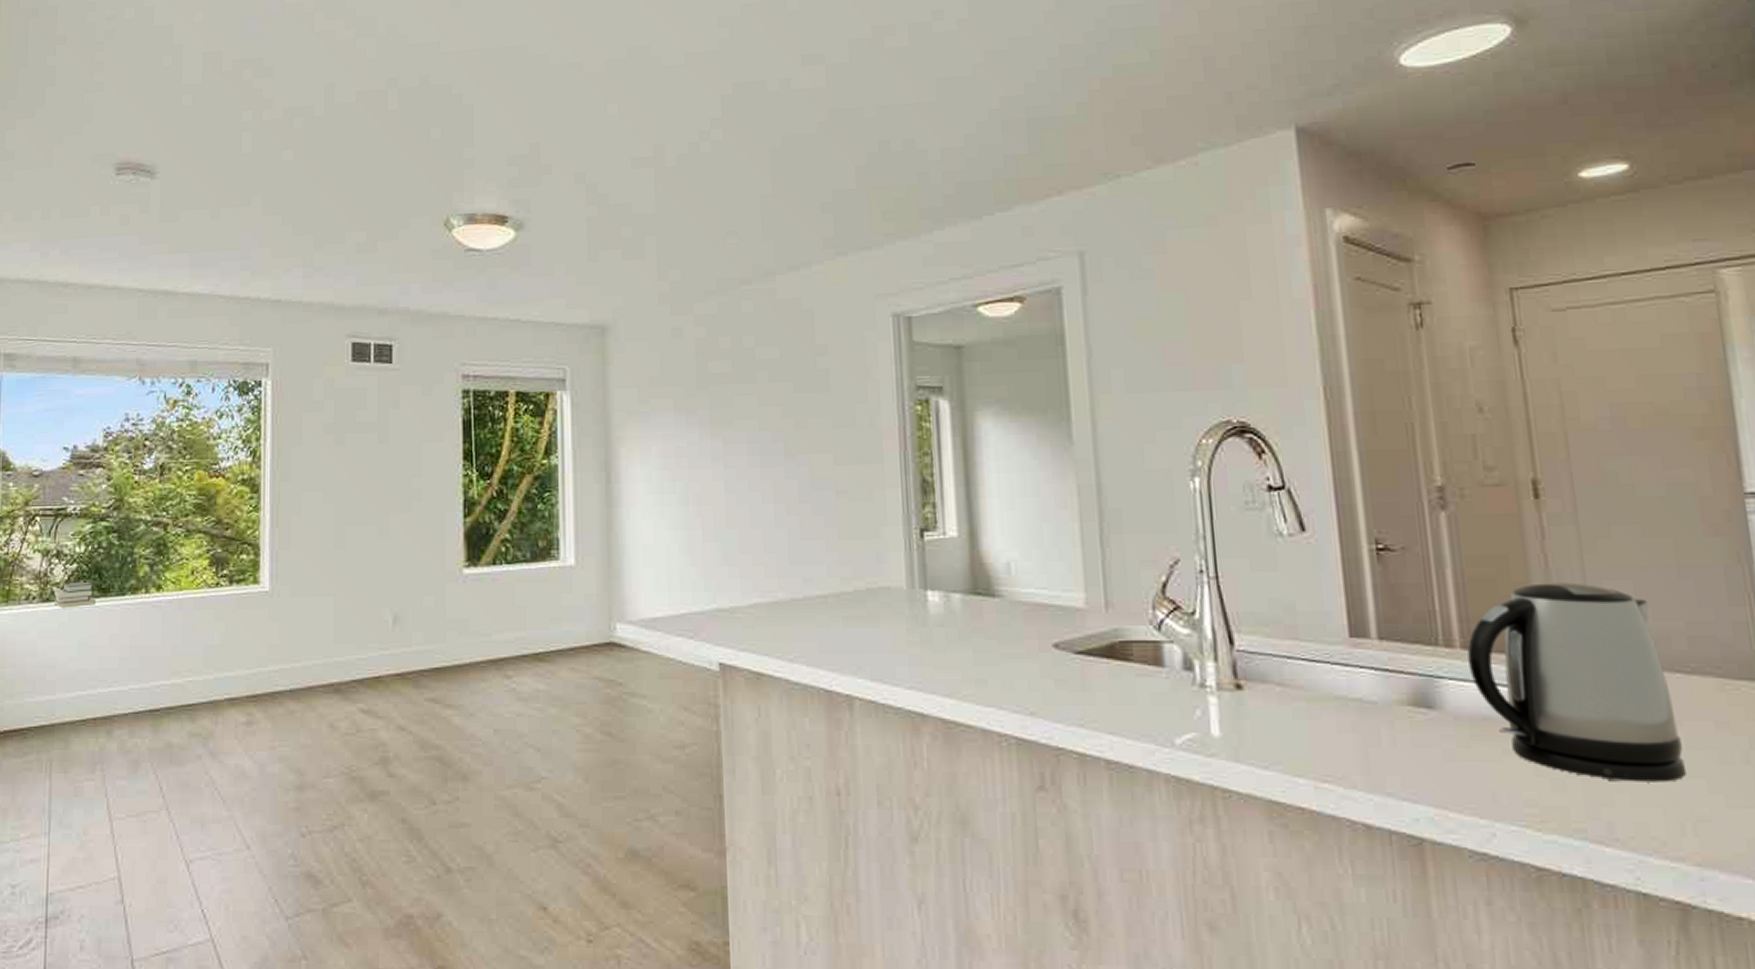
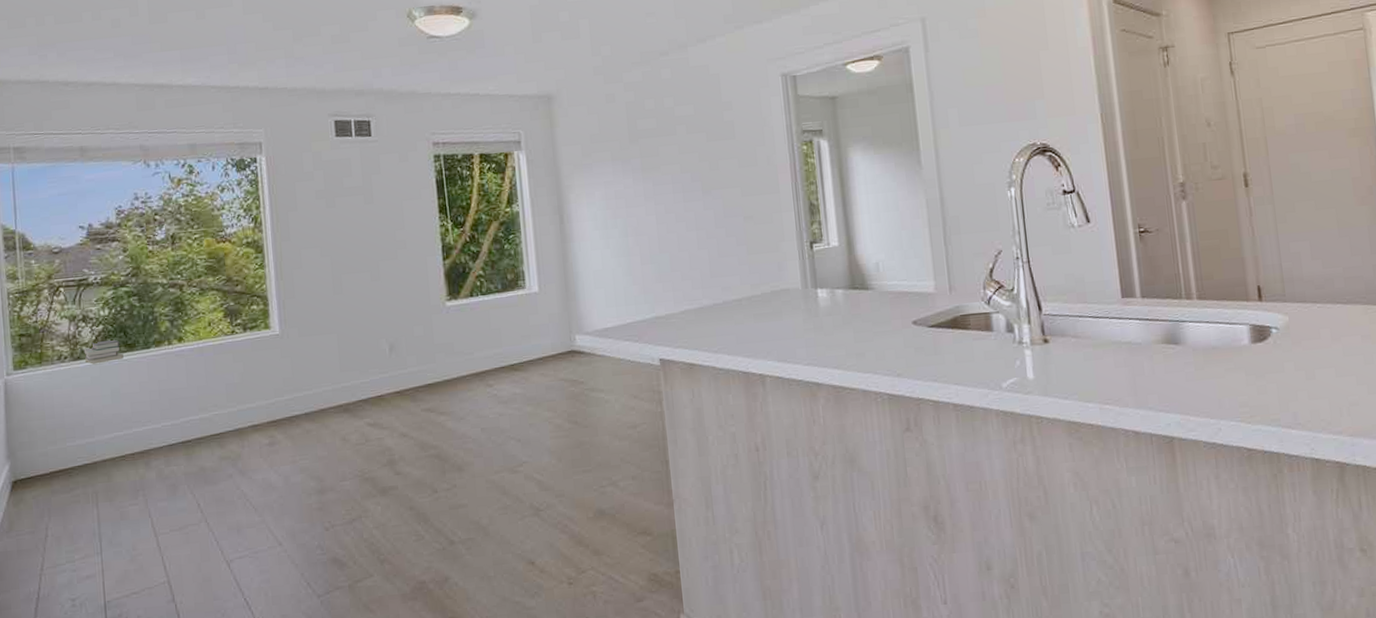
kettle: present [1467,582,1687,782] -> none [1201,245,1344,383]

